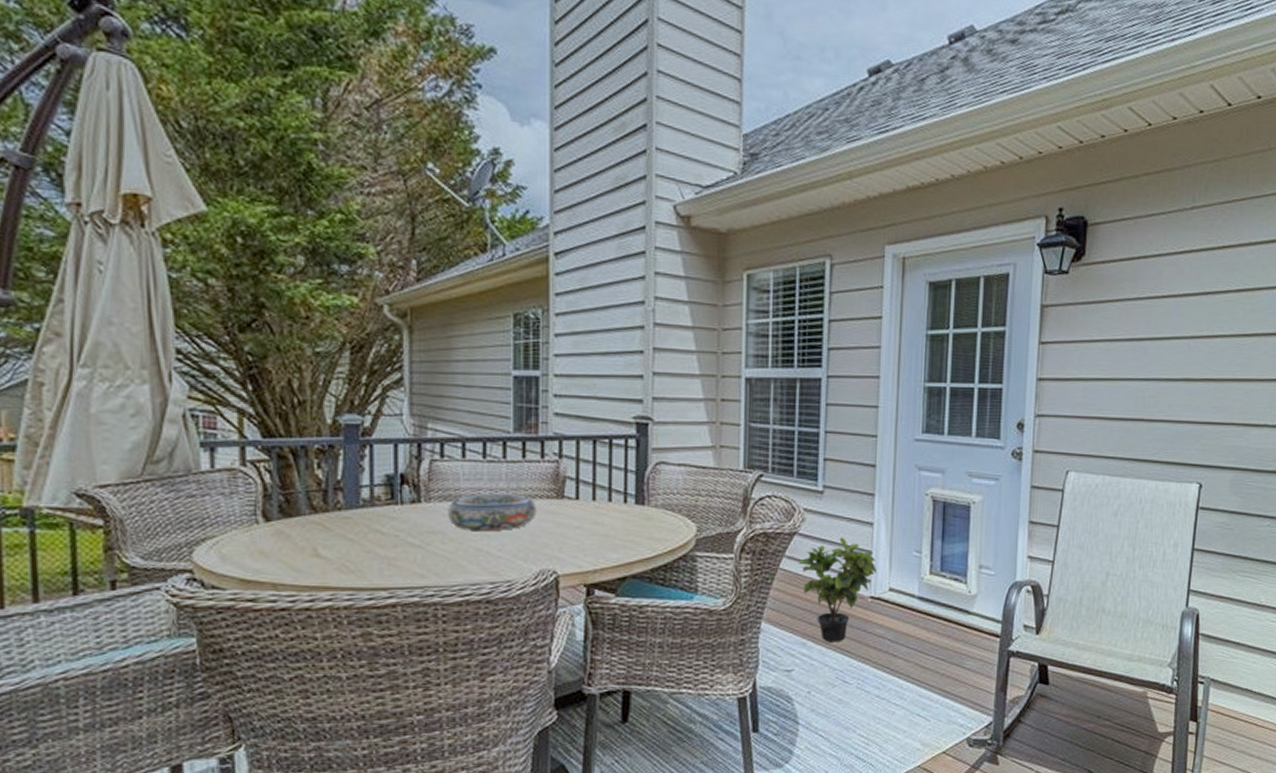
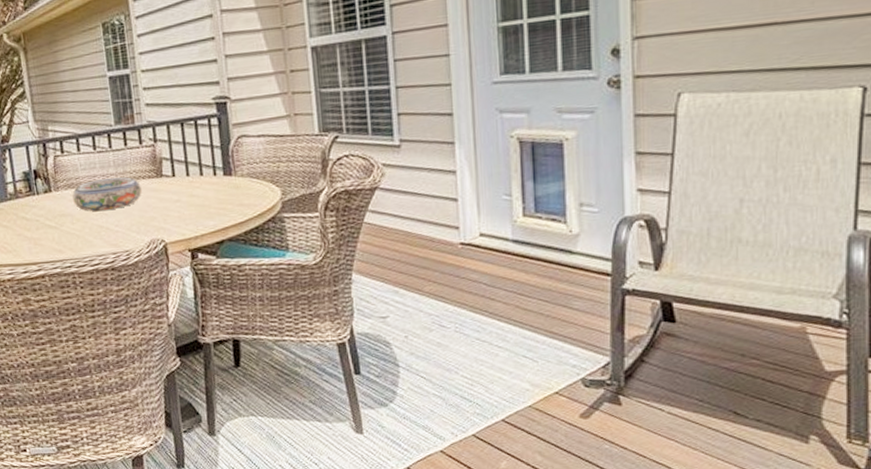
potted plant: present [799,537,876,642] -> none [383,187,464,289]

